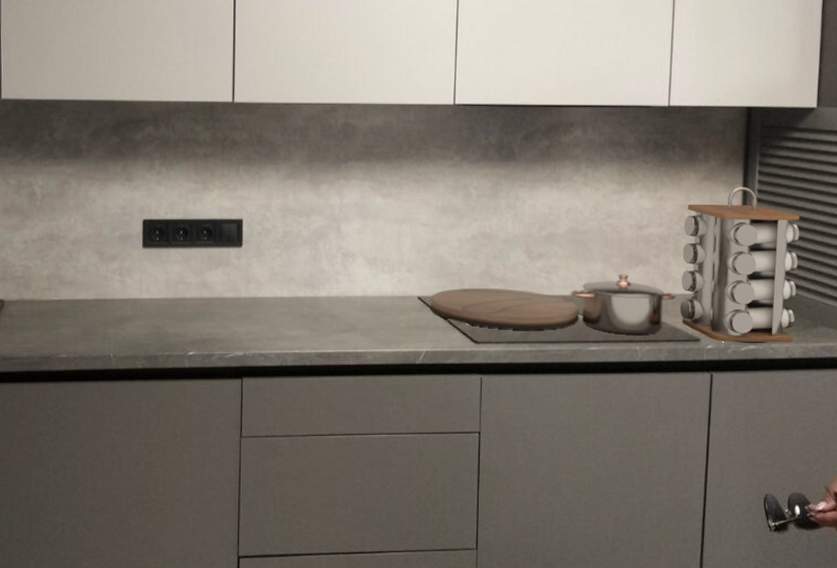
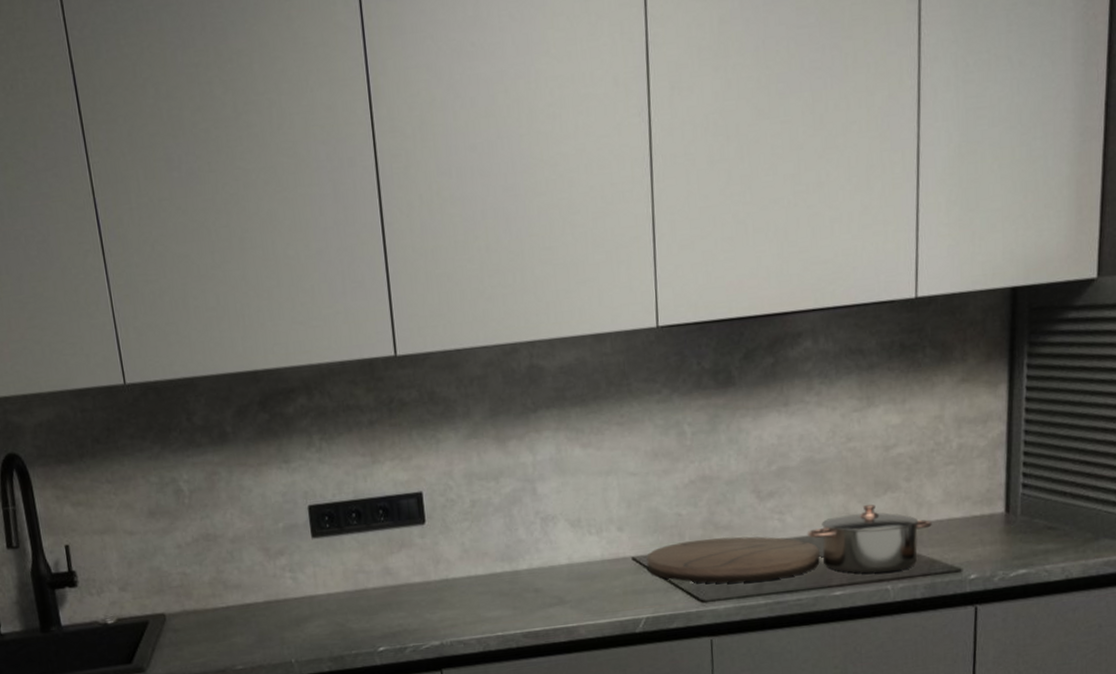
spice rack: present [679,186,800,344] -> none [936,384,1078,570]

